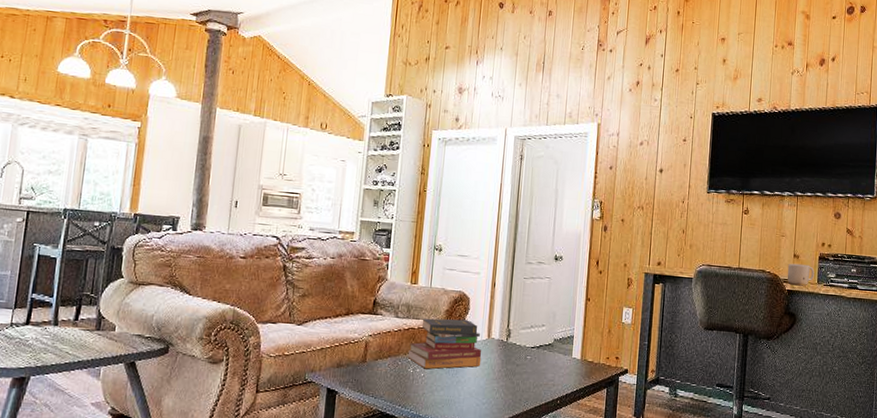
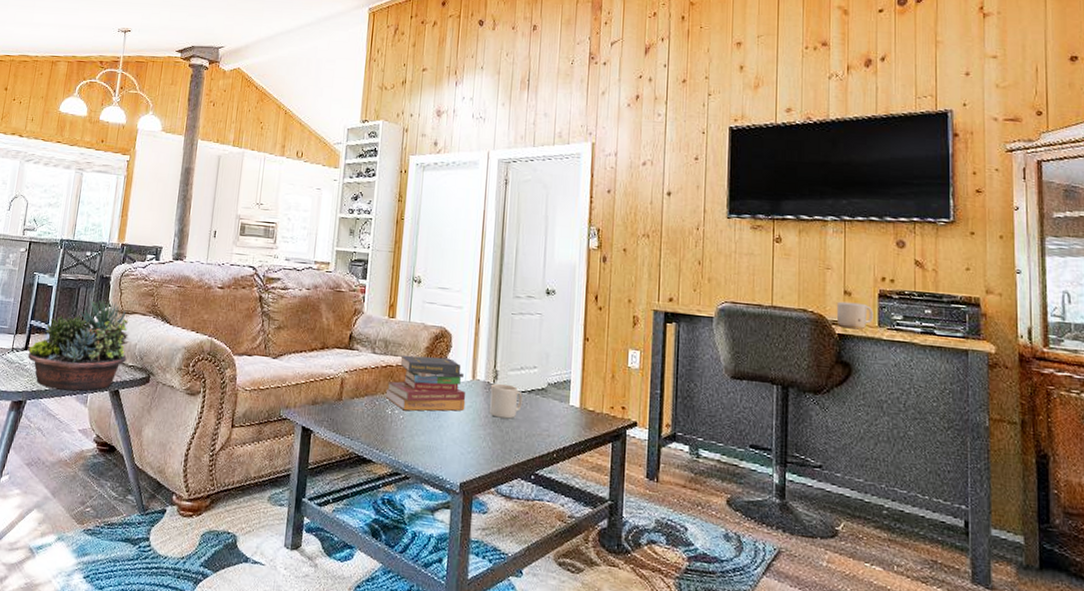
succulent planter: none [29,271,146,365] -> present [27,299,130,391]
mug: none [502,340,532,372] -> present [488,383,523,419]

